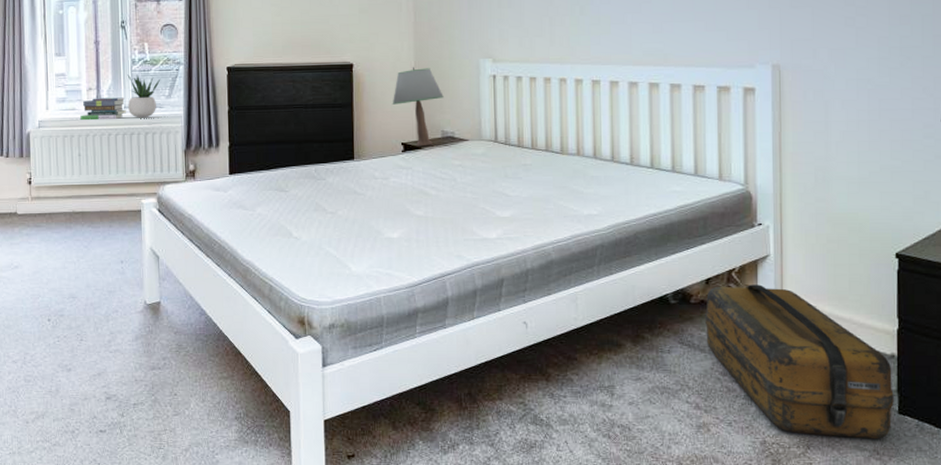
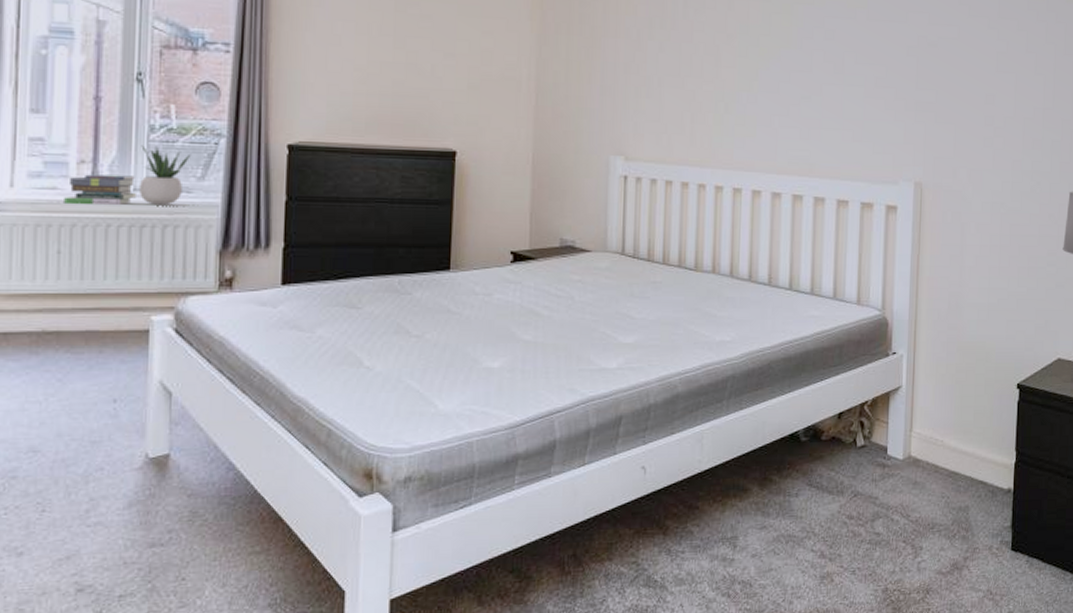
table lamp: present [392,67,444,147] -> none [502,160,565,257]
suitcase: present [704,284,894,439] -> none [834,418,1008,580]

